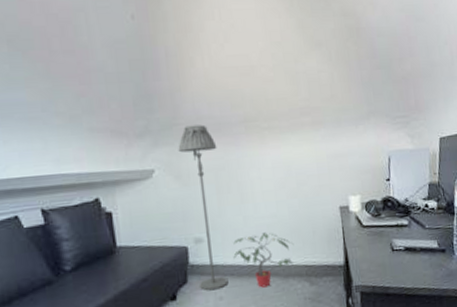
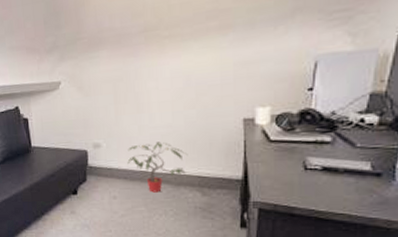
floor lamp: present [178,125,228,291] -> none [81,37,122,190]

